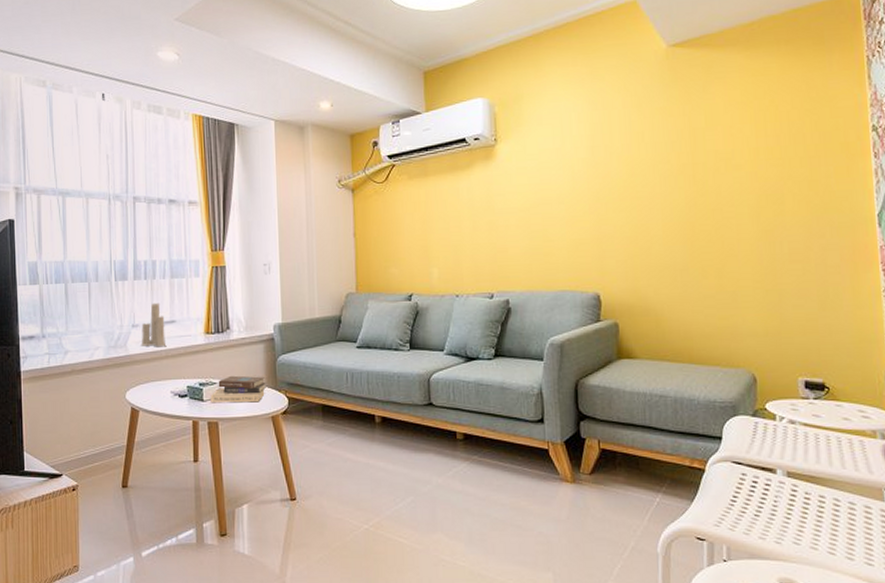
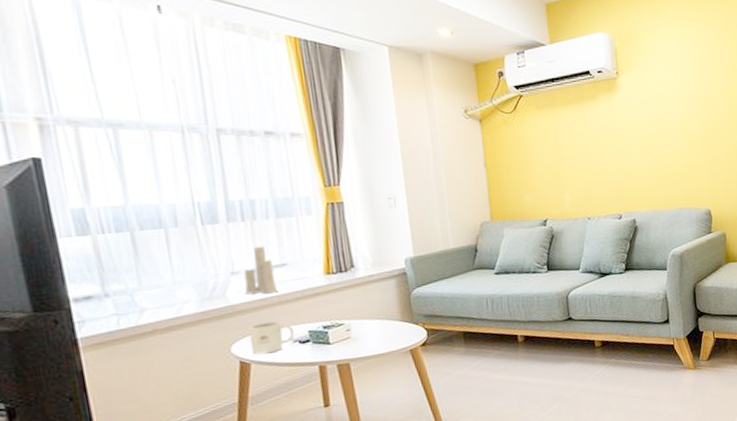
mug: none [141,373,176,404] -> present [249,321,295,355]
books: present [210,375,266,403] -> none [338,312,402,345]

